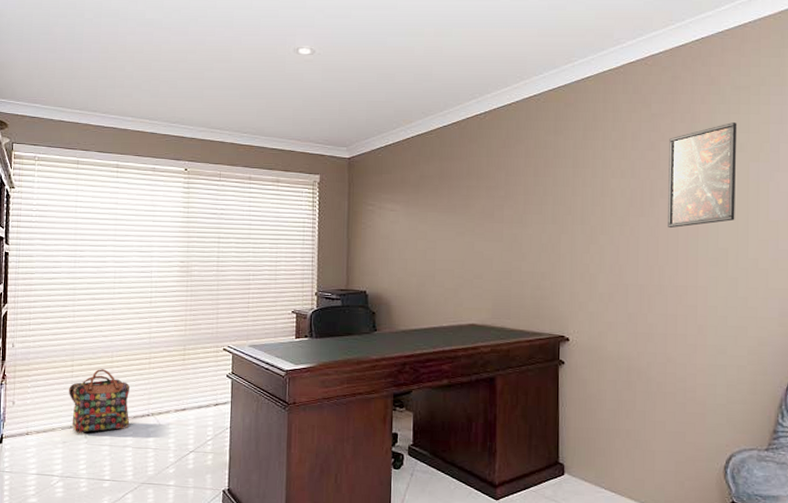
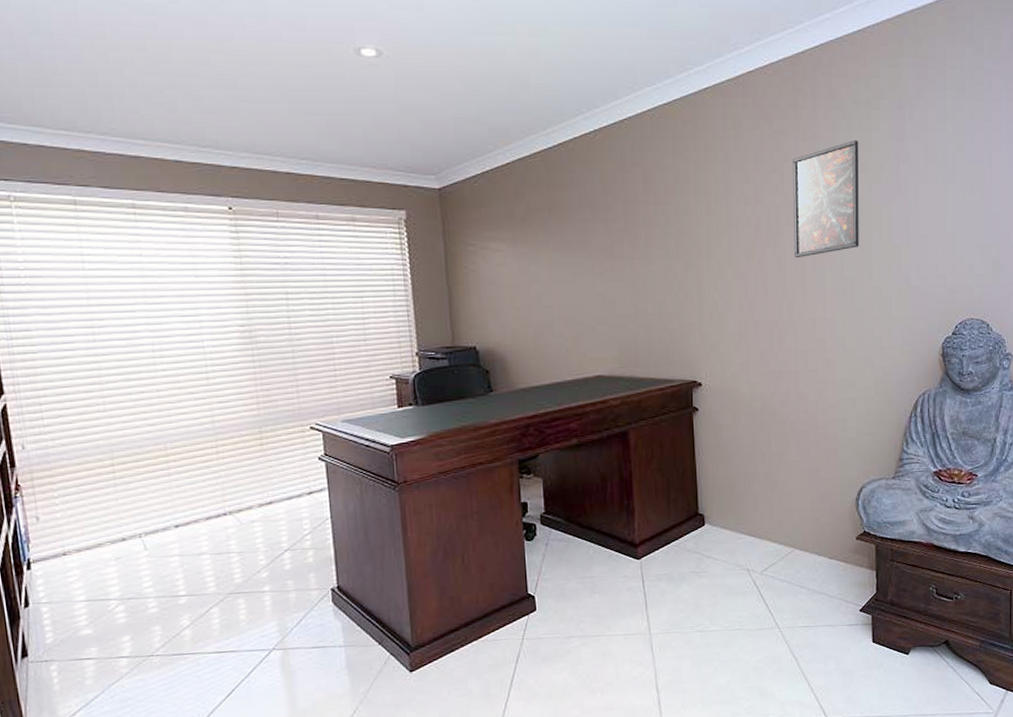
backpack: present [68,369,130,434] -> none [111,465,202,547]

